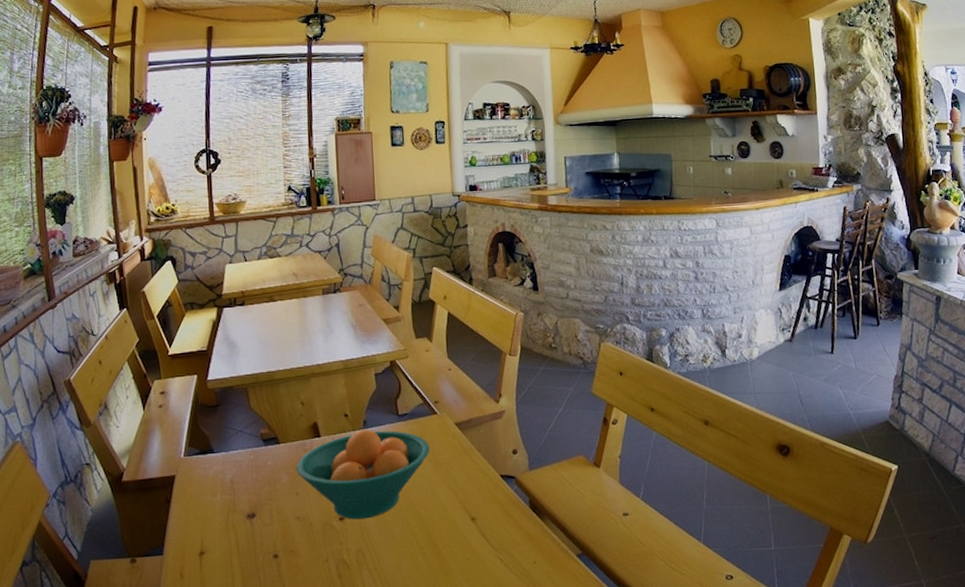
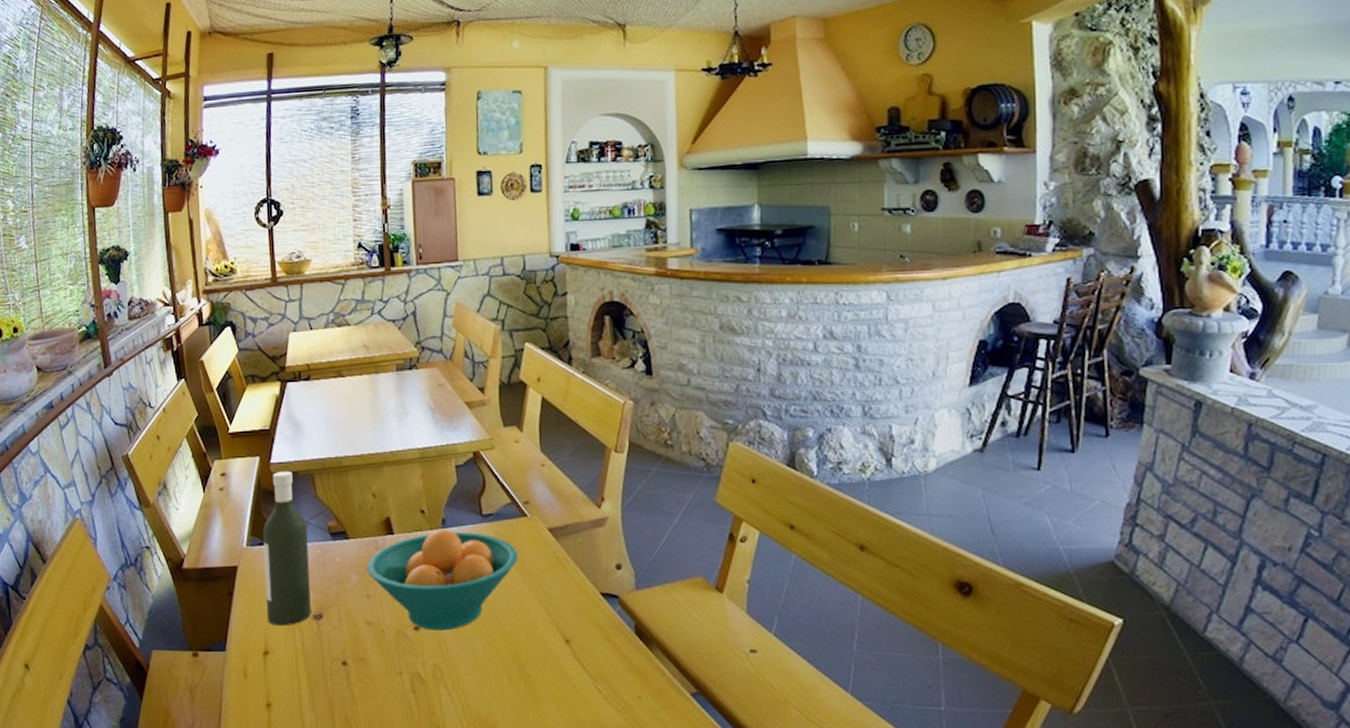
bottle: none [199,386,245,528] -> present [262,470,311,626]

